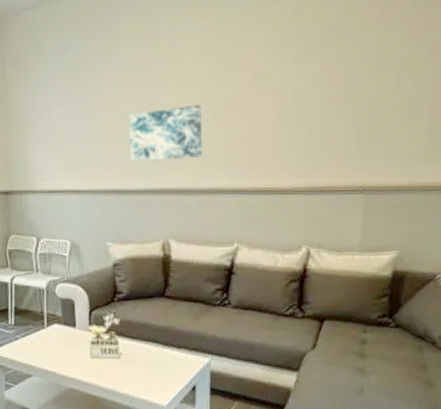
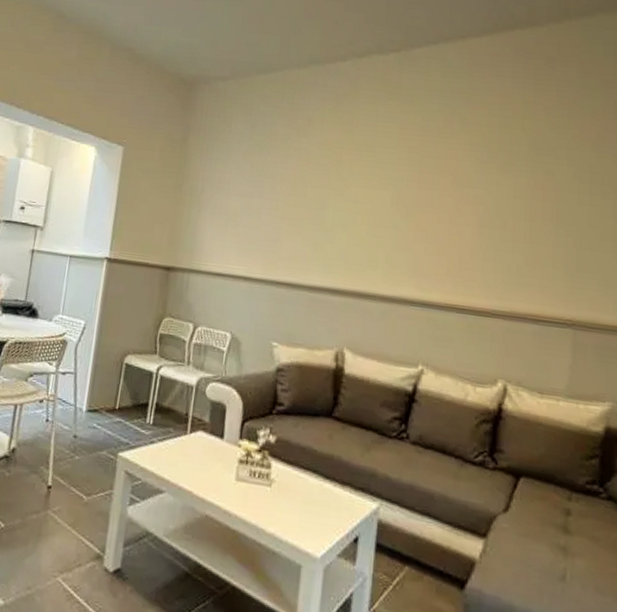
wall art: present [128,104,203,162] -> none [308,201,394,261]

